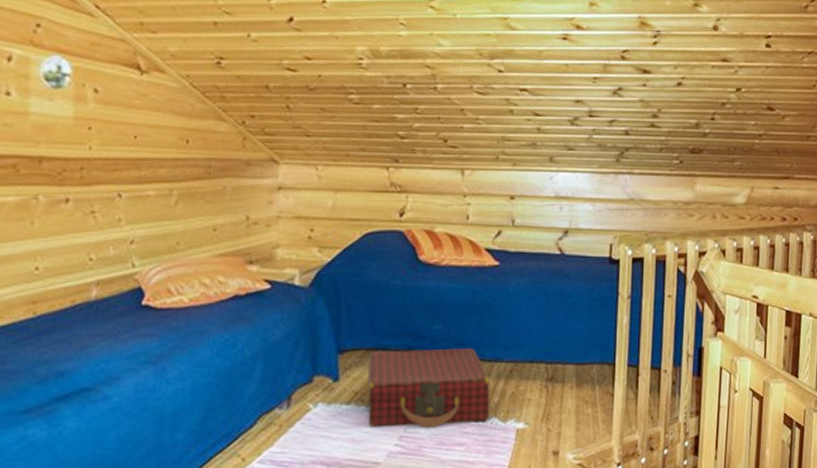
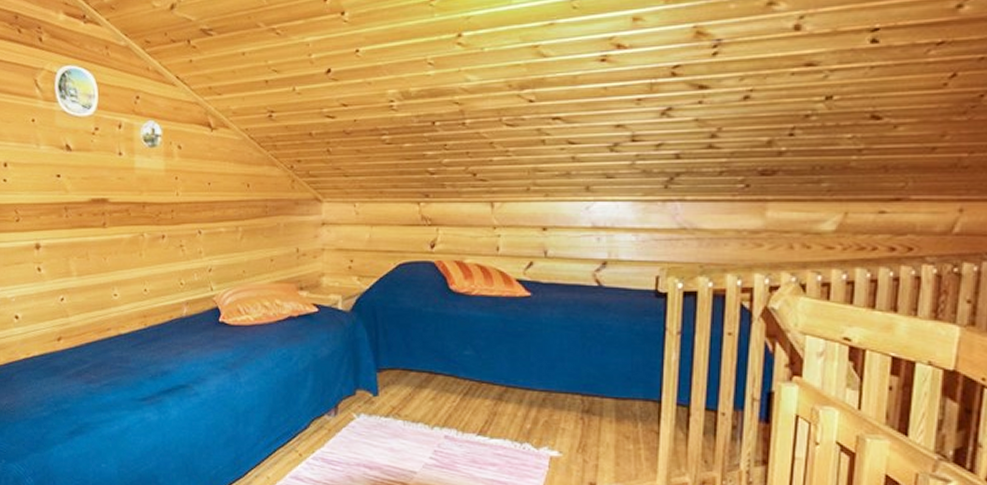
suitcase: present [367,348,490,428] -> none [404,372,522,447]

